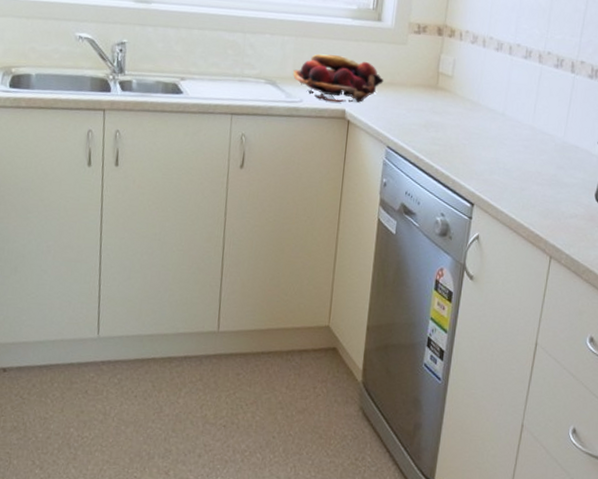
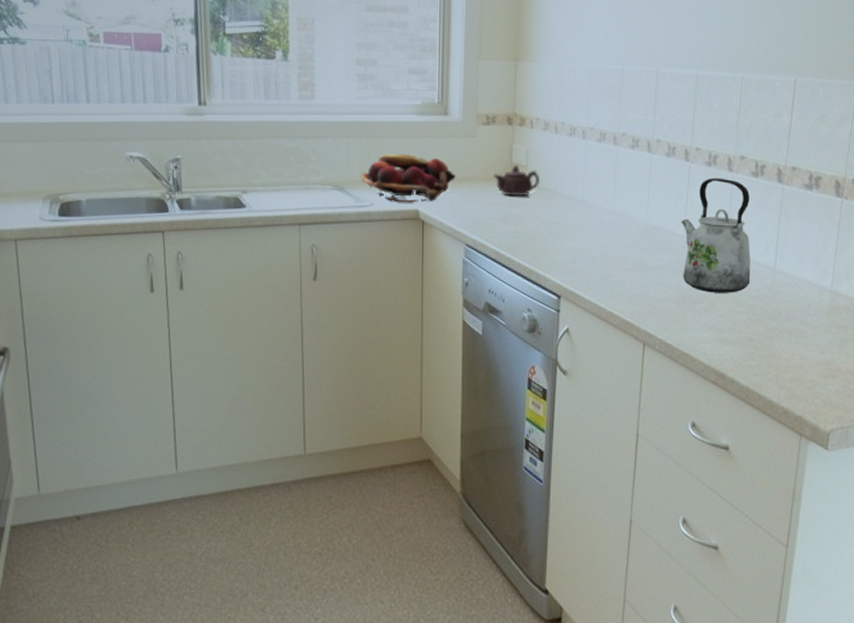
teapot: none [420,74,464,105] -> present [493,164,539,197]

